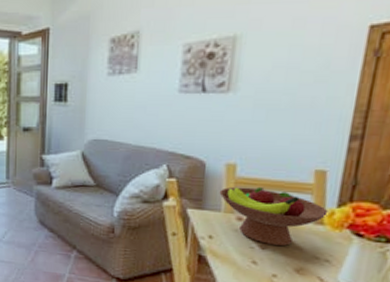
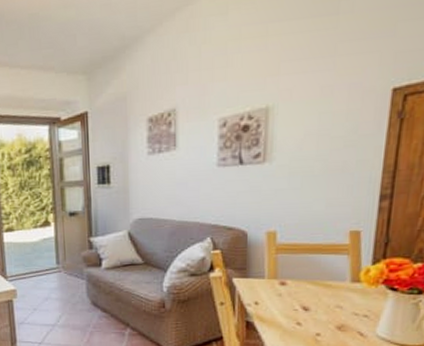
fruit bowl: present [219,186,328,247] -> none [262,251,364,307]

